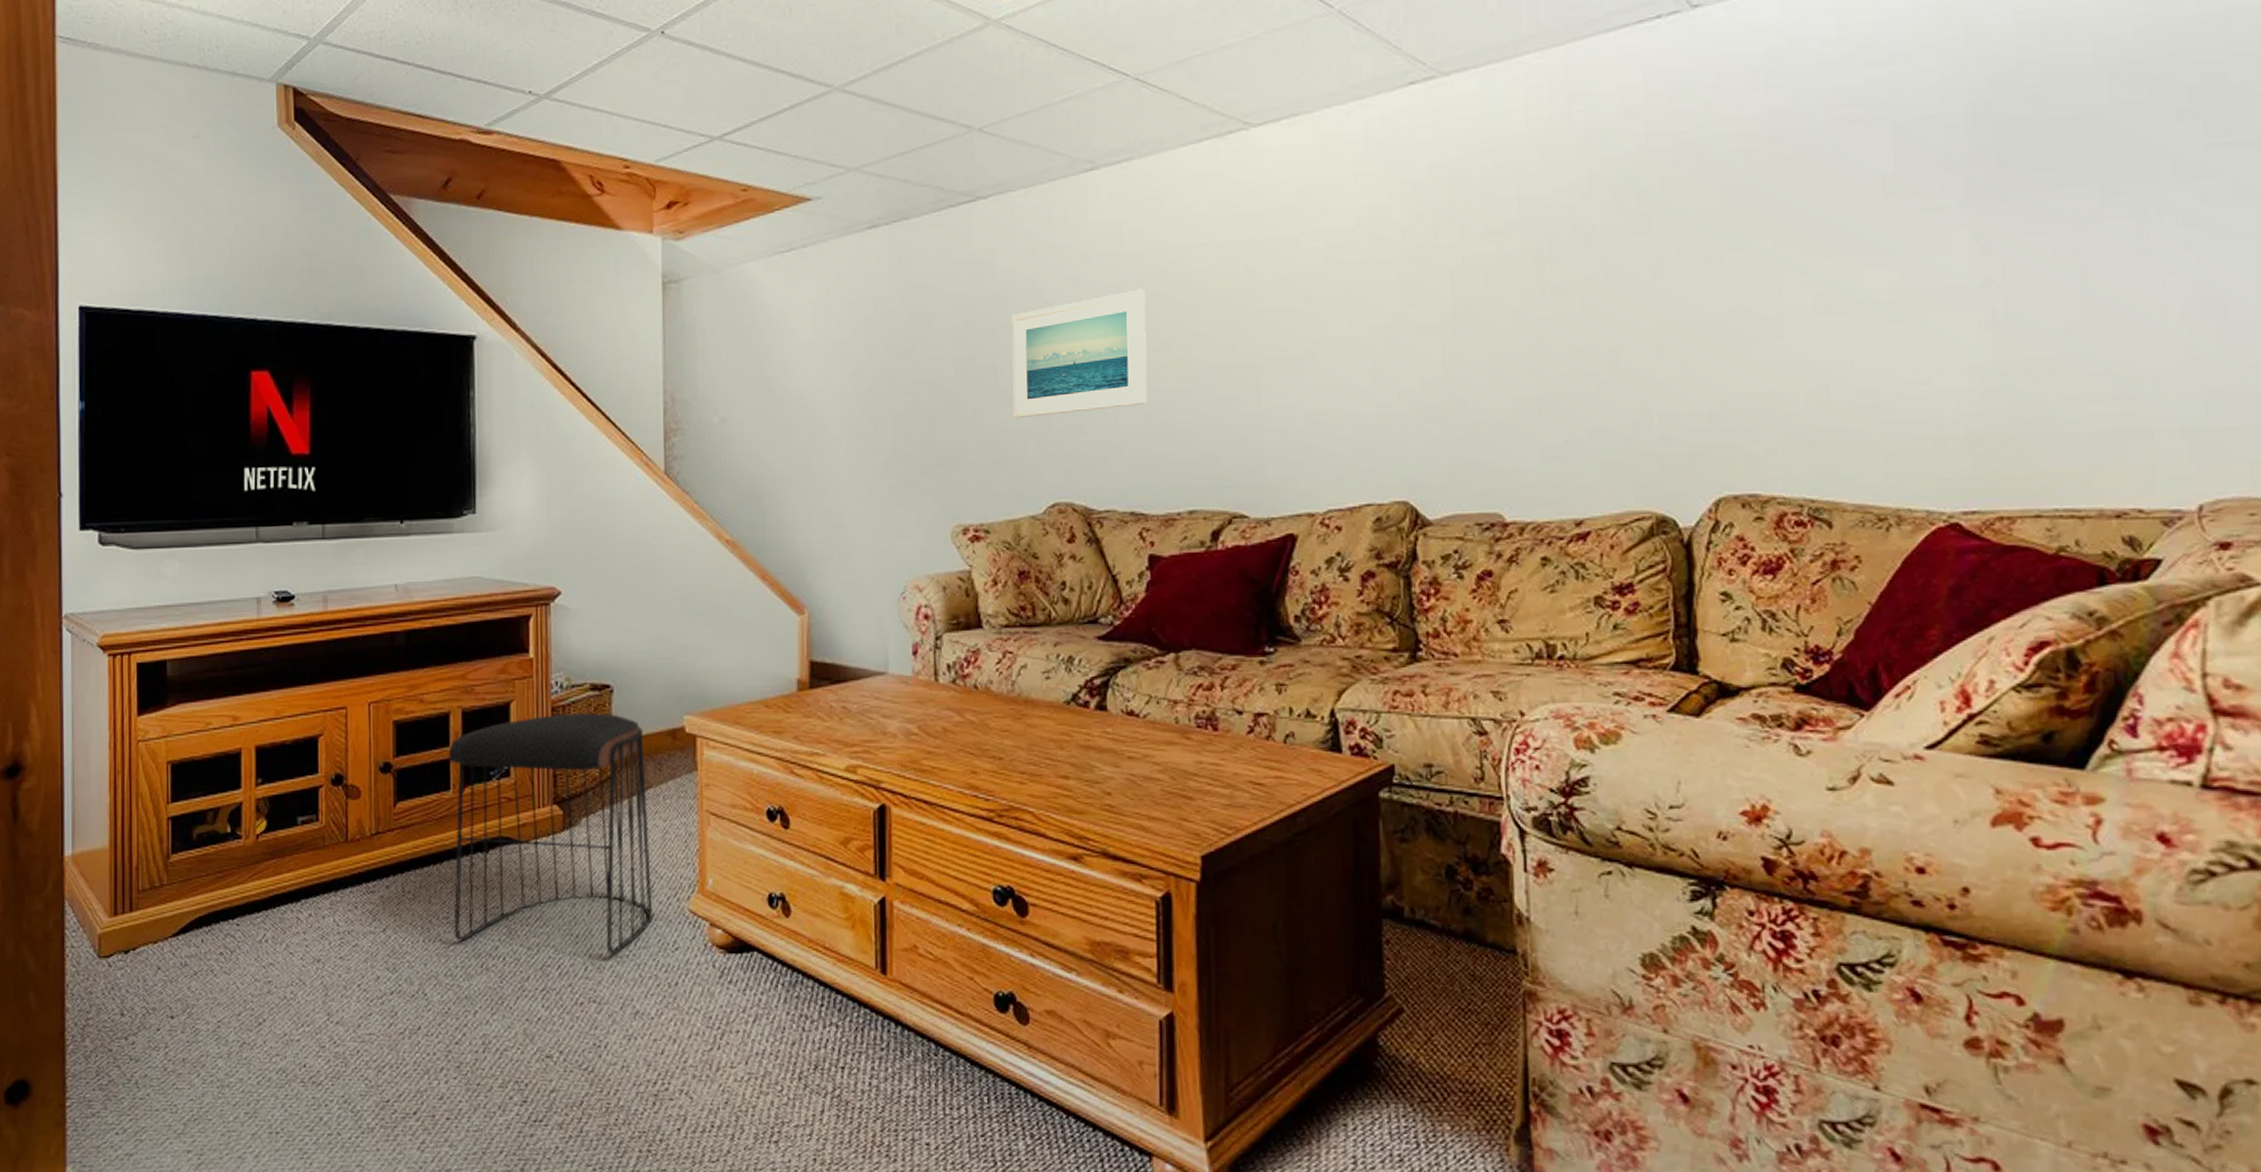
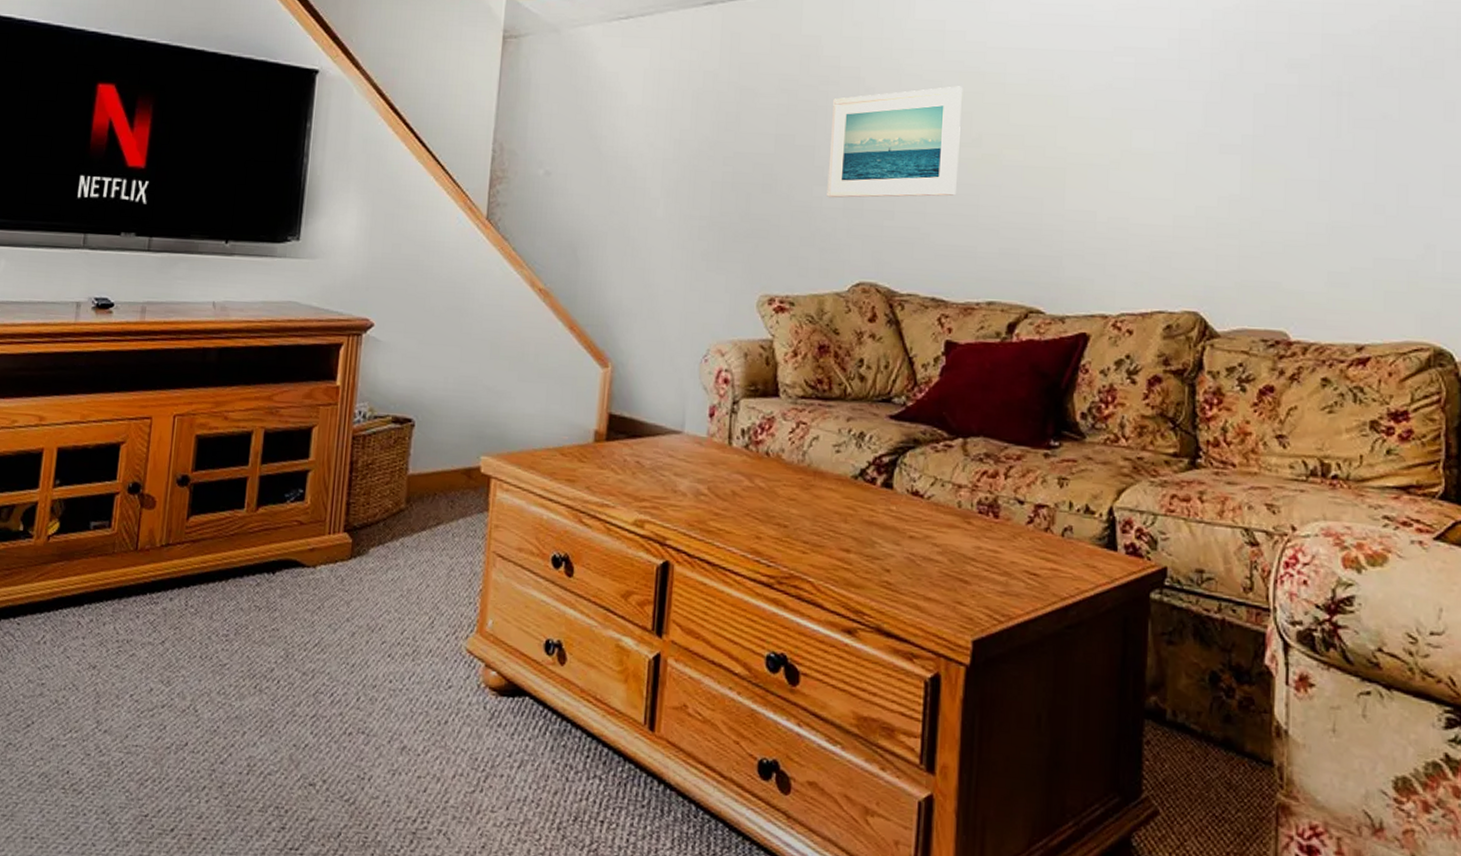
stool: present [448,712,654,955] -> none [231,442,440,688]

